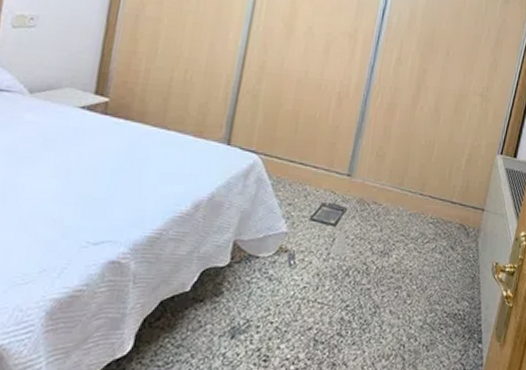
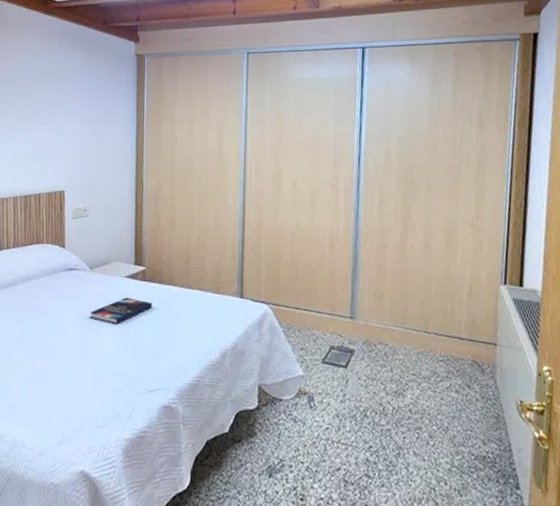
hardback book: none [21,132,113,164] -> present [90,298,152,325]

